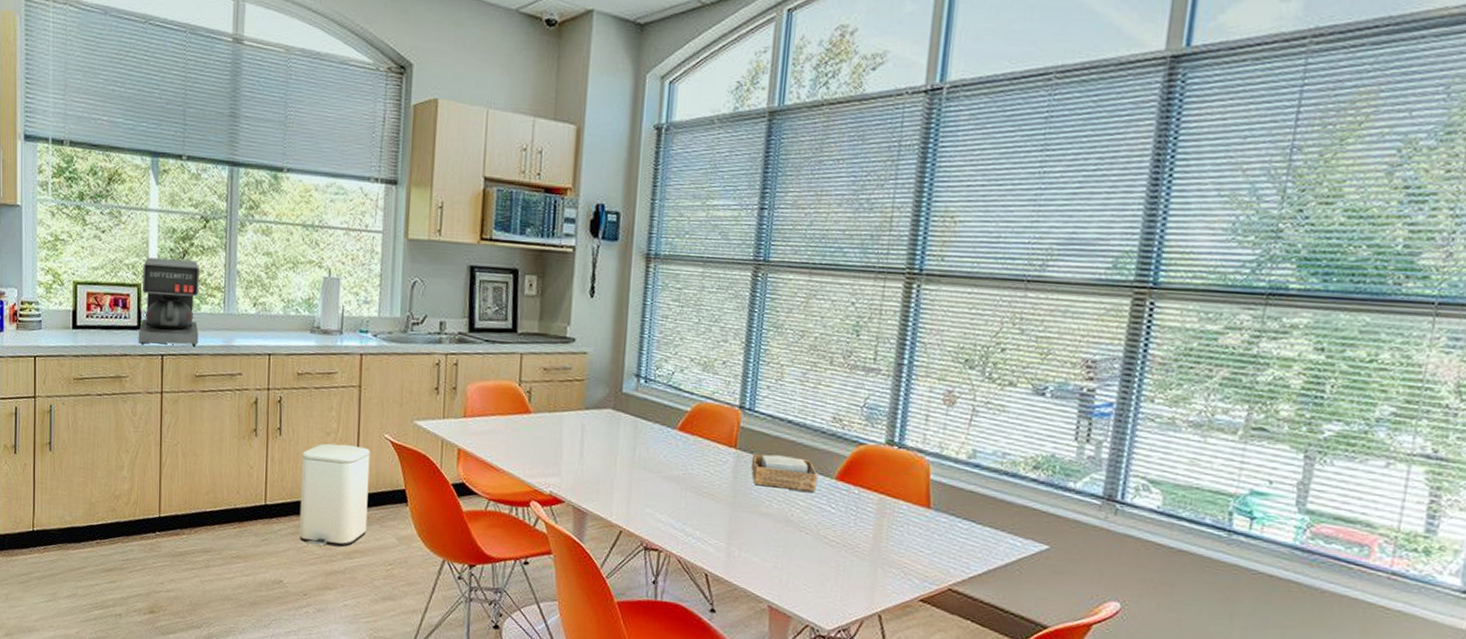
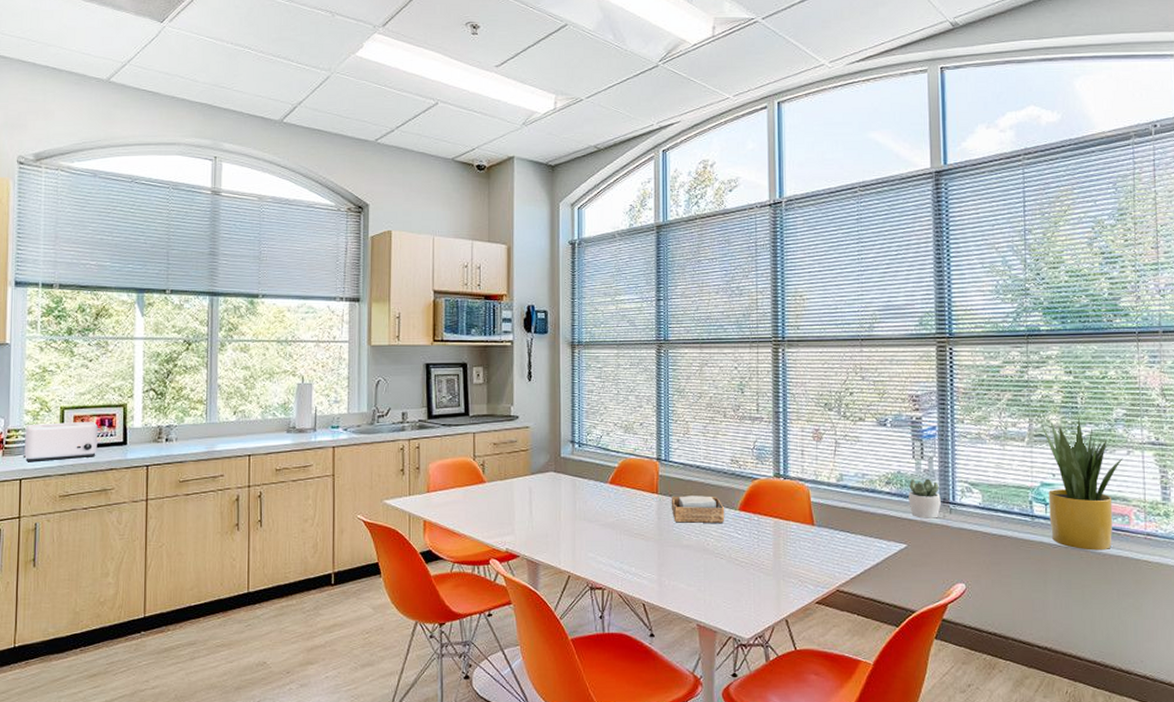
toaster: none [37,297,115,340] -> present [23,421,101,463]
coffee maker: present [138,257,199,347] -> none [123,379,183,458]
pedal bin: present [299,443,370,547] -> none [281,529,345,624]
succulent plant: none [1060,466,1106,520] -> present [908,479,941,520]
planter: none [1251,411,1378,587] -> present [1041,417,1123,551]

